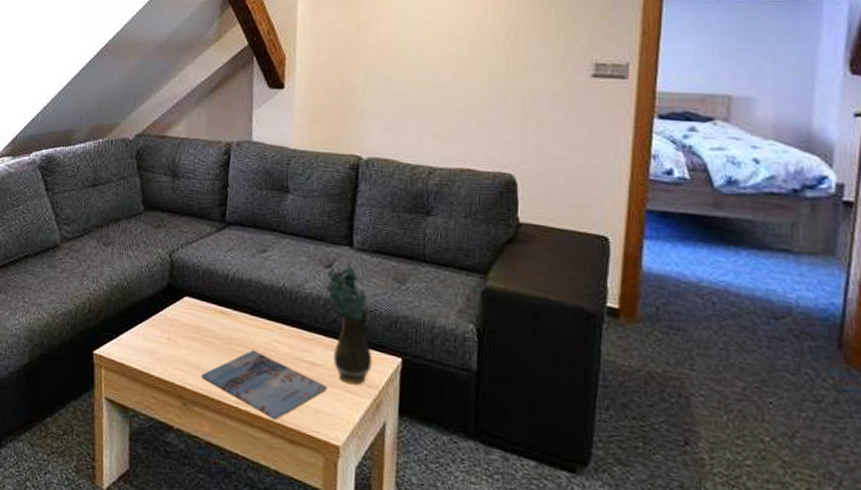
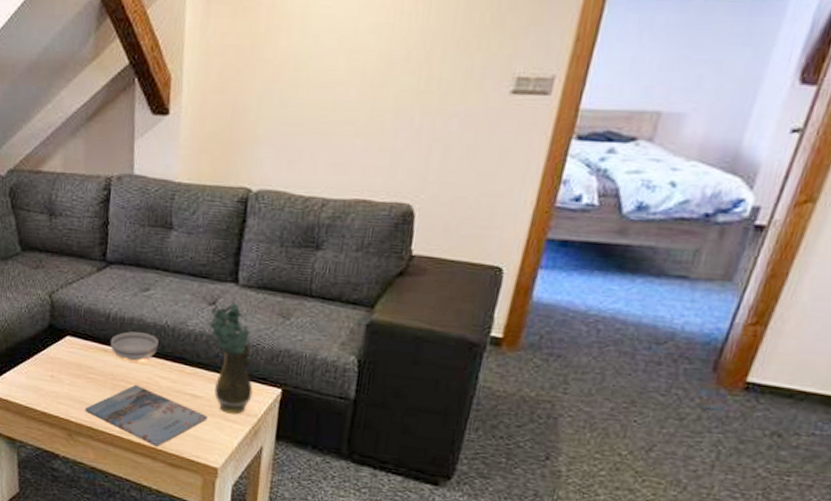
bowl: none [228,293,276,326] -> present [110,331,159,362]

